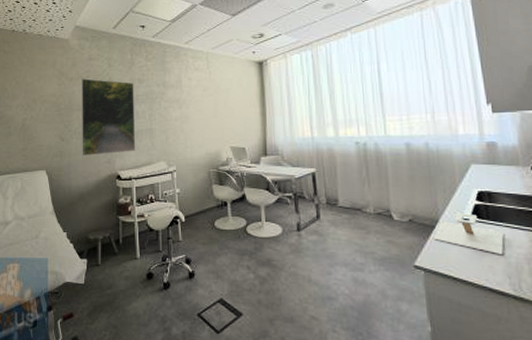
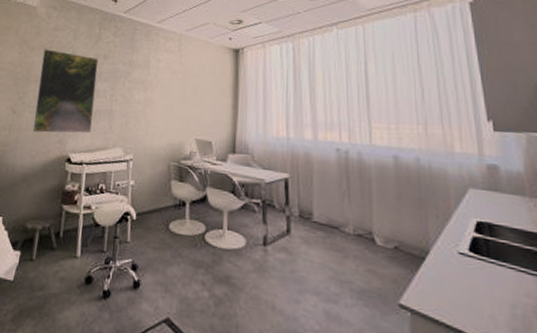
diving board: present [433,213,504,255] -> none [422,245,508,304]

